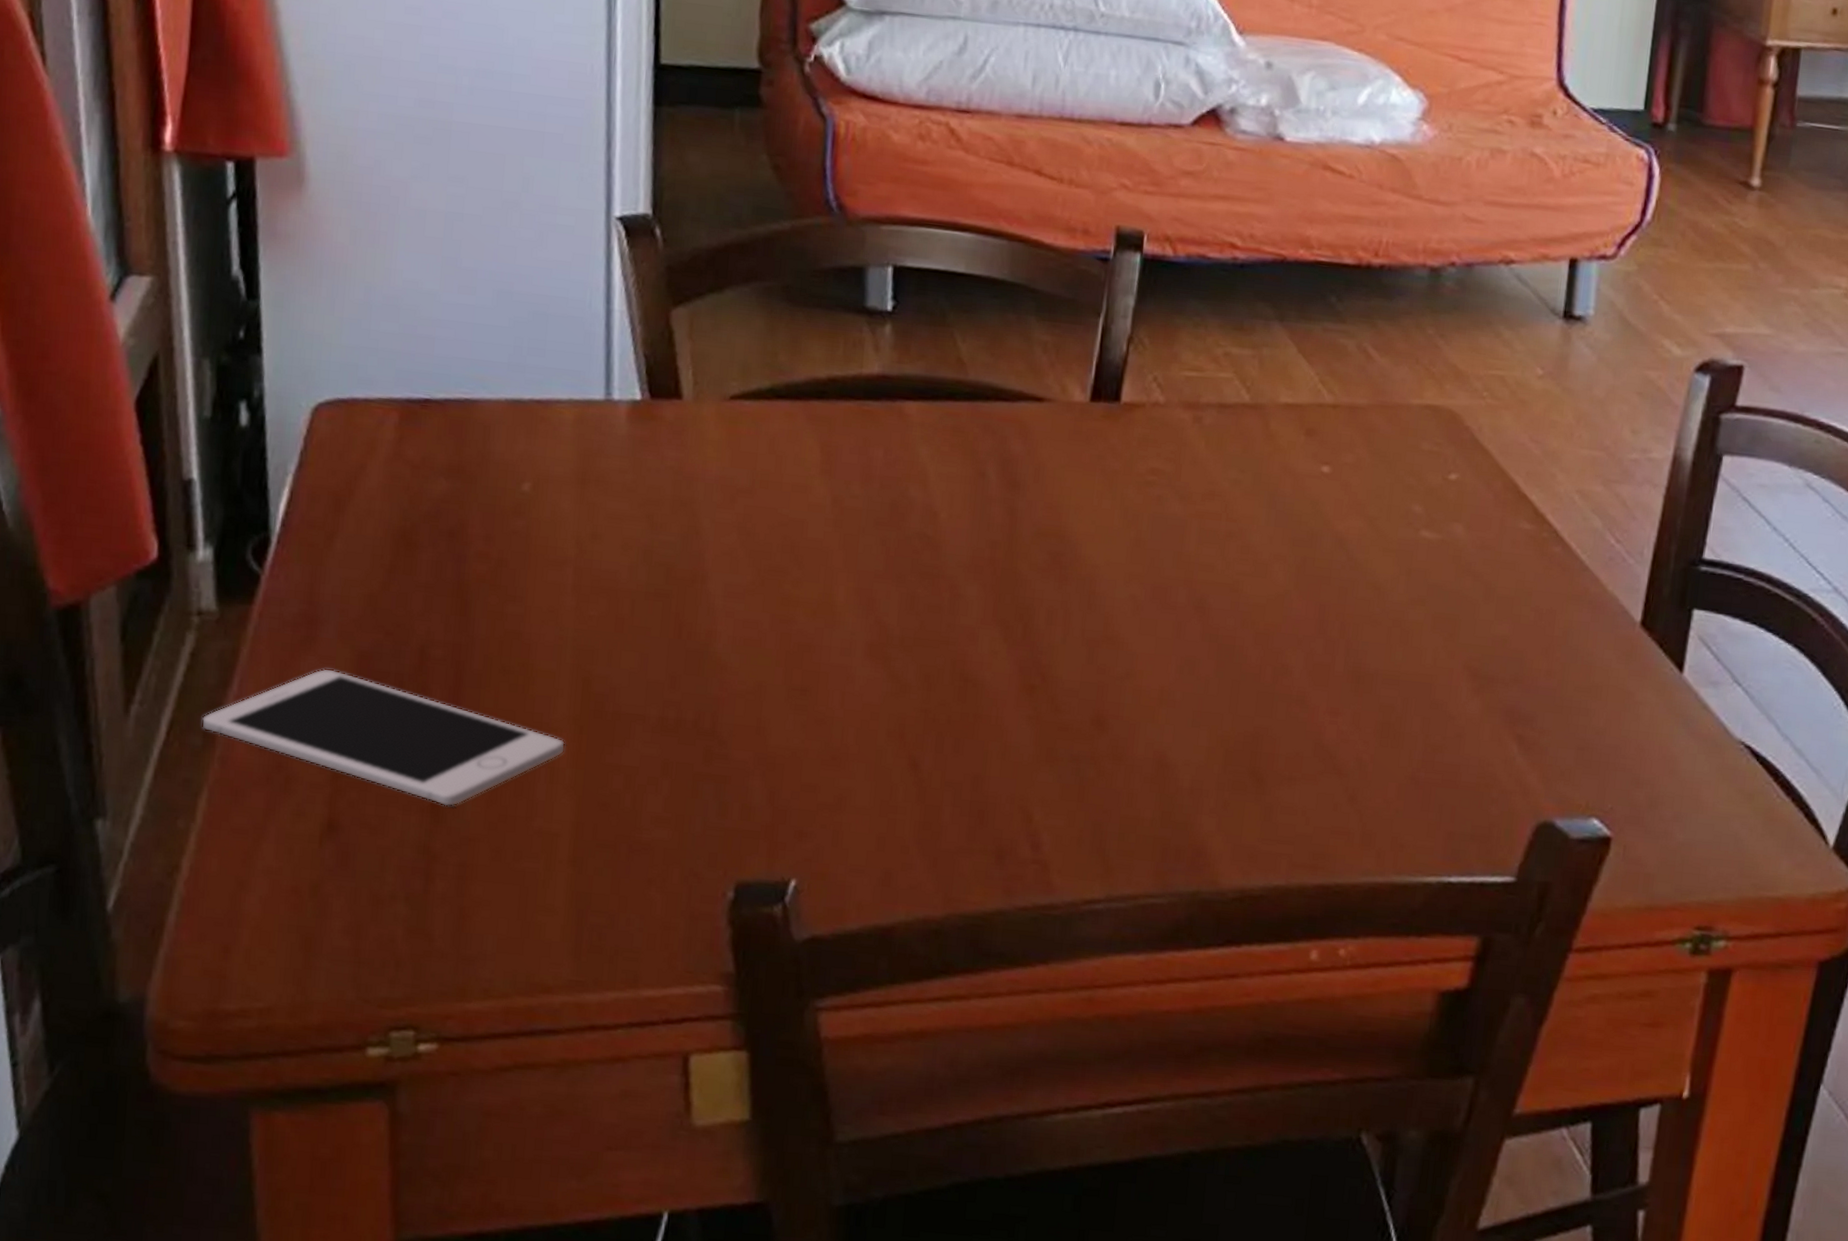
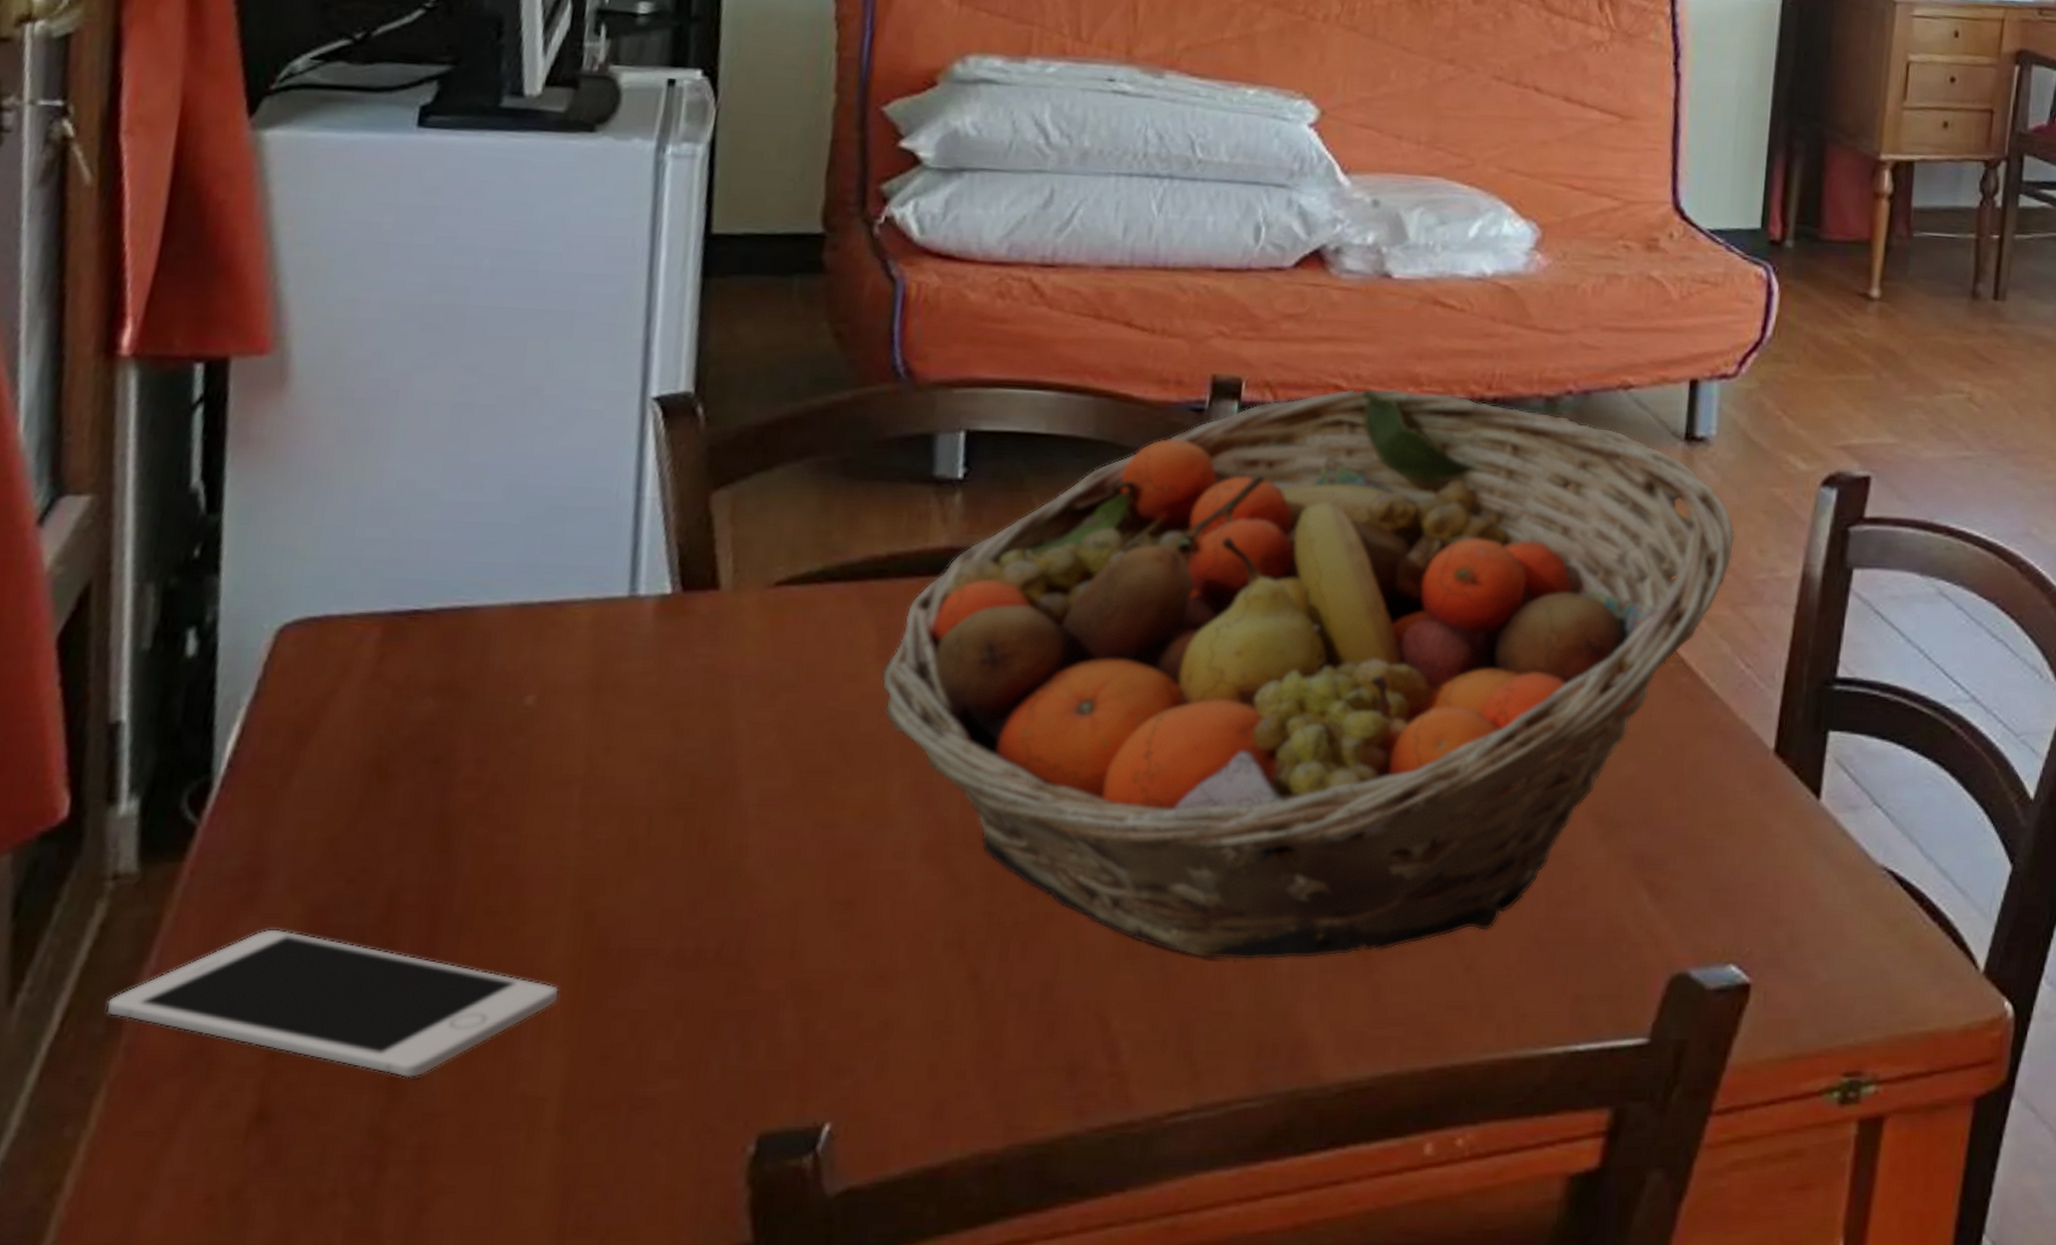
fruit basket: none [824,247,1609,777] -> present [880,388,1735,961]

